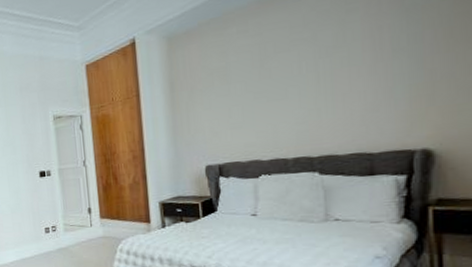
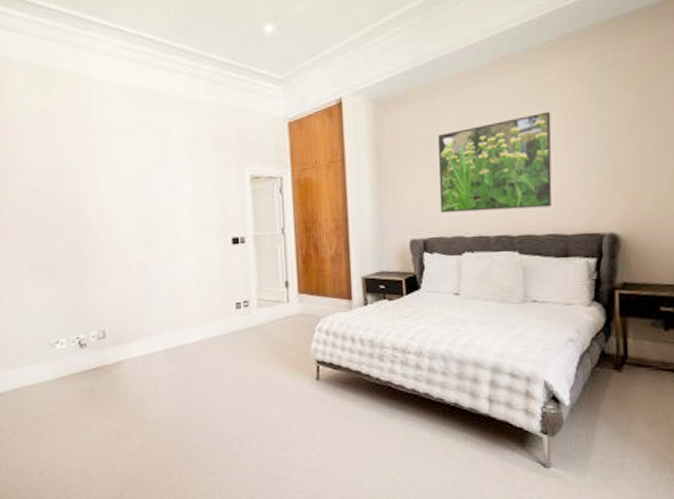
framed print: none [232,30,356,139] -> present [438,111,552,213]

